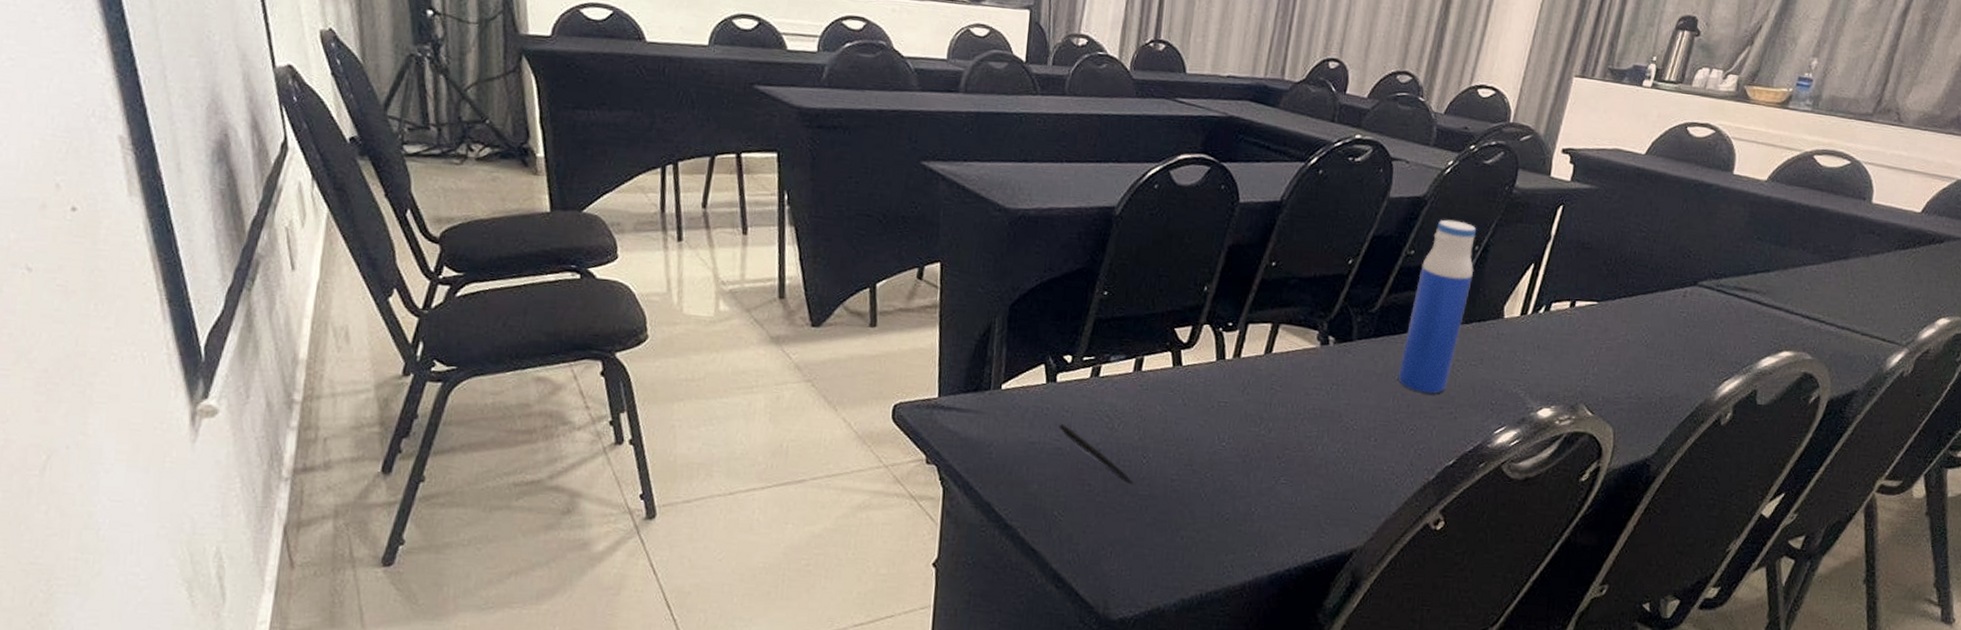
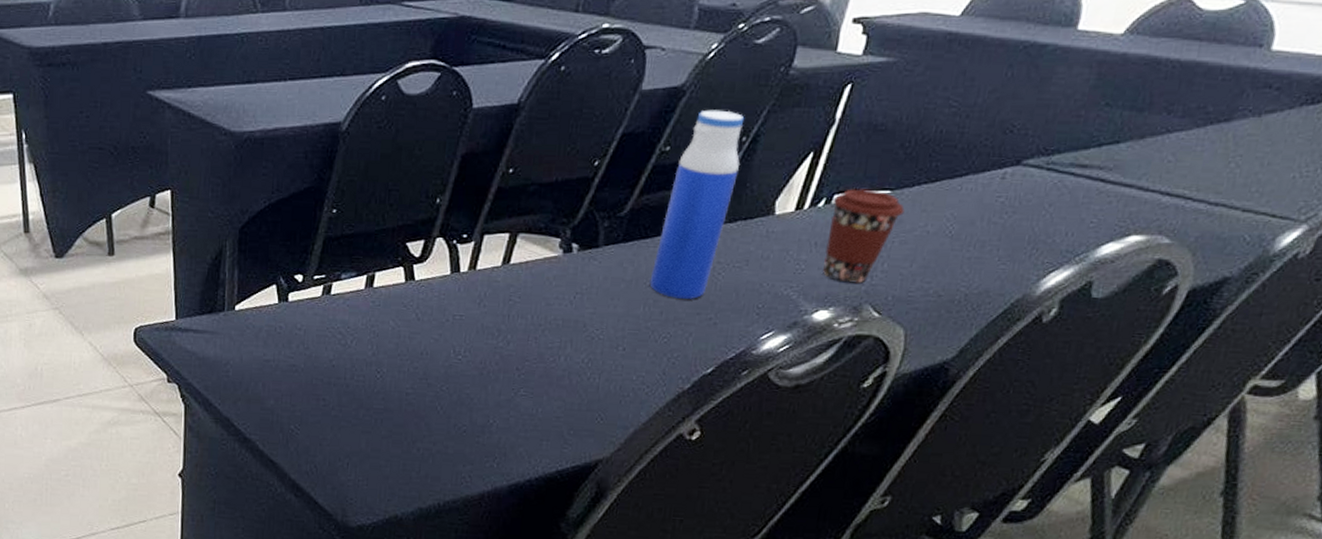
pen: present [1058,423,1133,483] -> none [292,341,368,398]
coffee cup: none [1545,298,1609,385] -> present [823,189,905,283]

